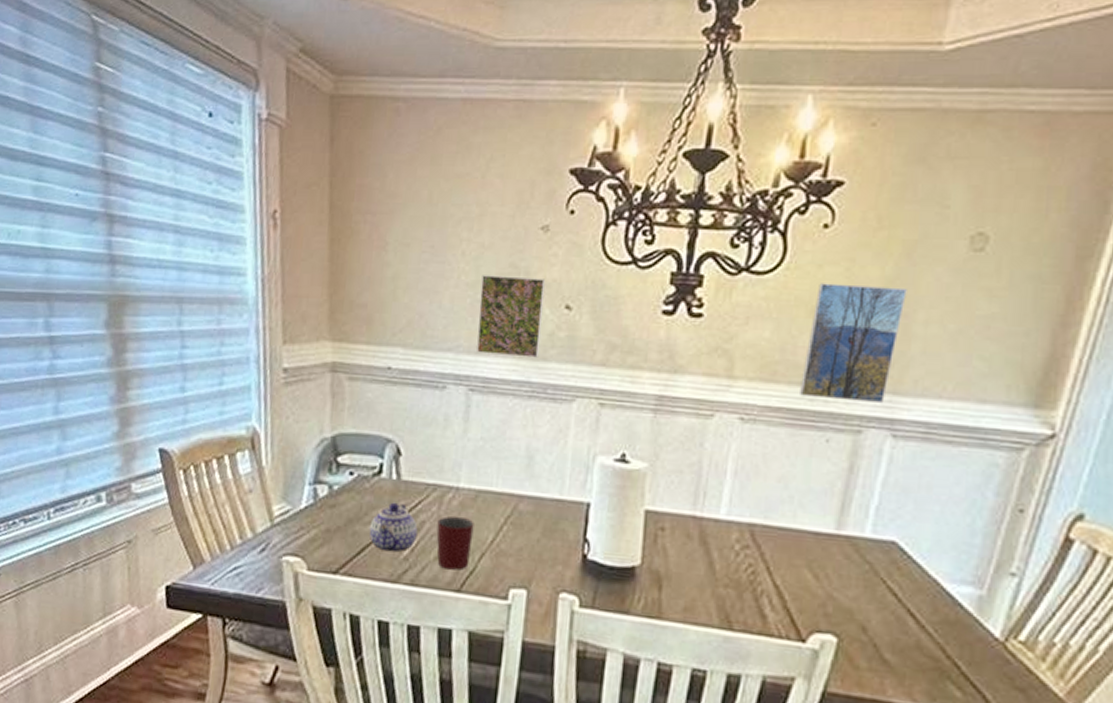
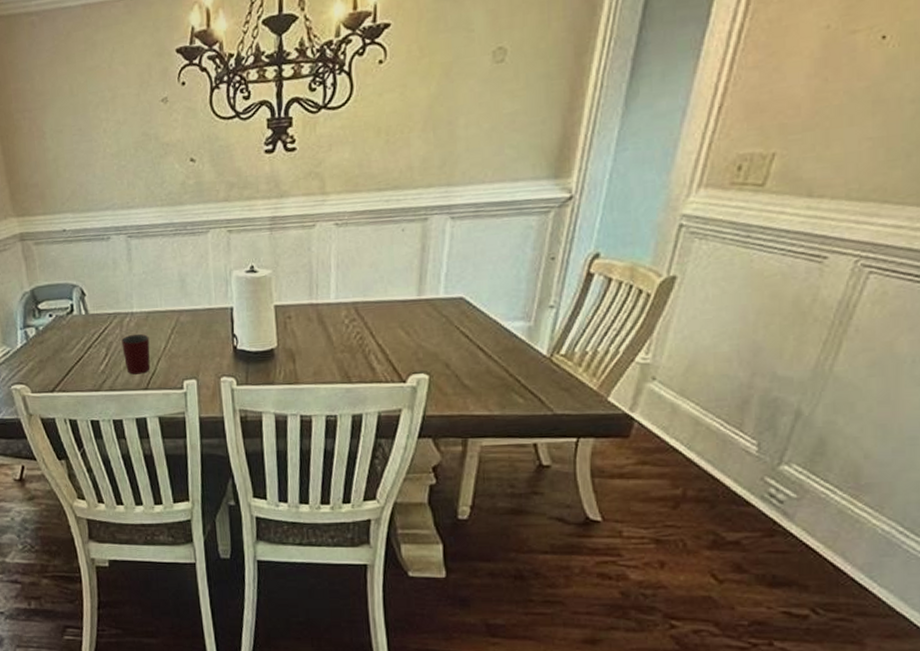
teapot: present [369,502,418,552] -> none [71,331,108,369]
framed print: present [477,275,546,358] -> none [122,140,176,208]
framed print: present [798,283,907,404] -> none [376,101,449,199]

